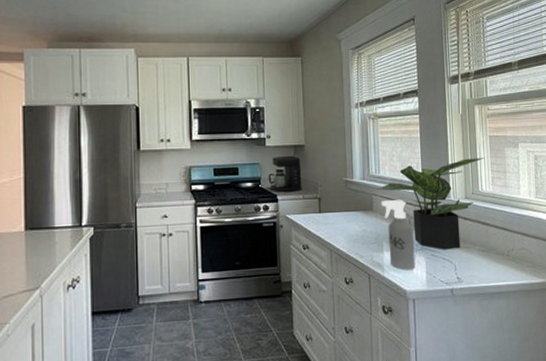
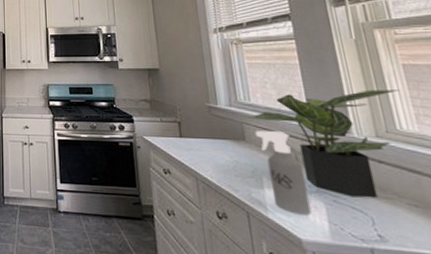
coffee maker: present [268,155,302,192] -> none [122,78,159,113]

